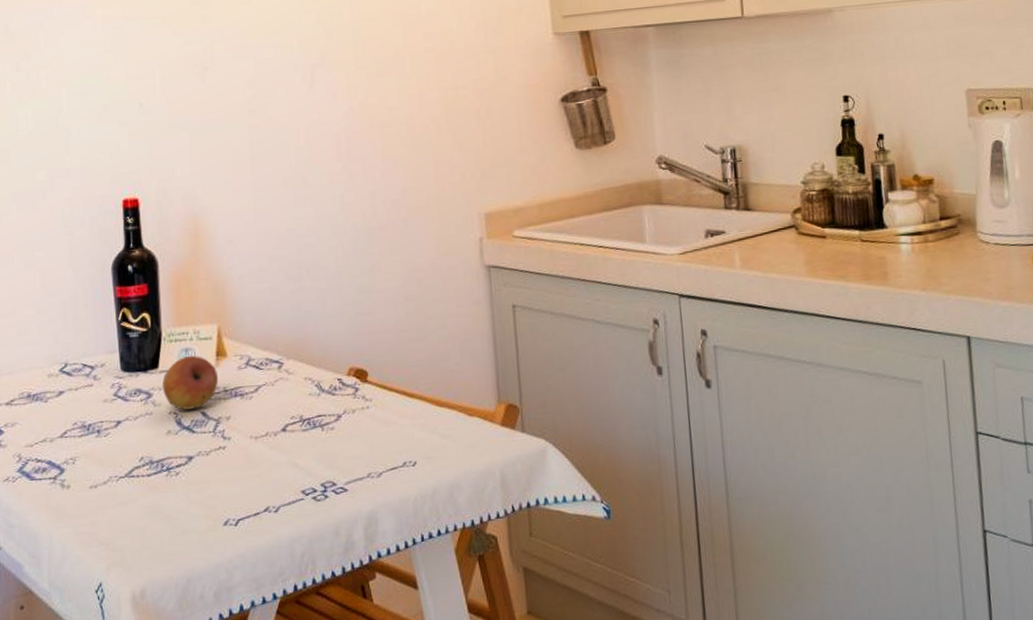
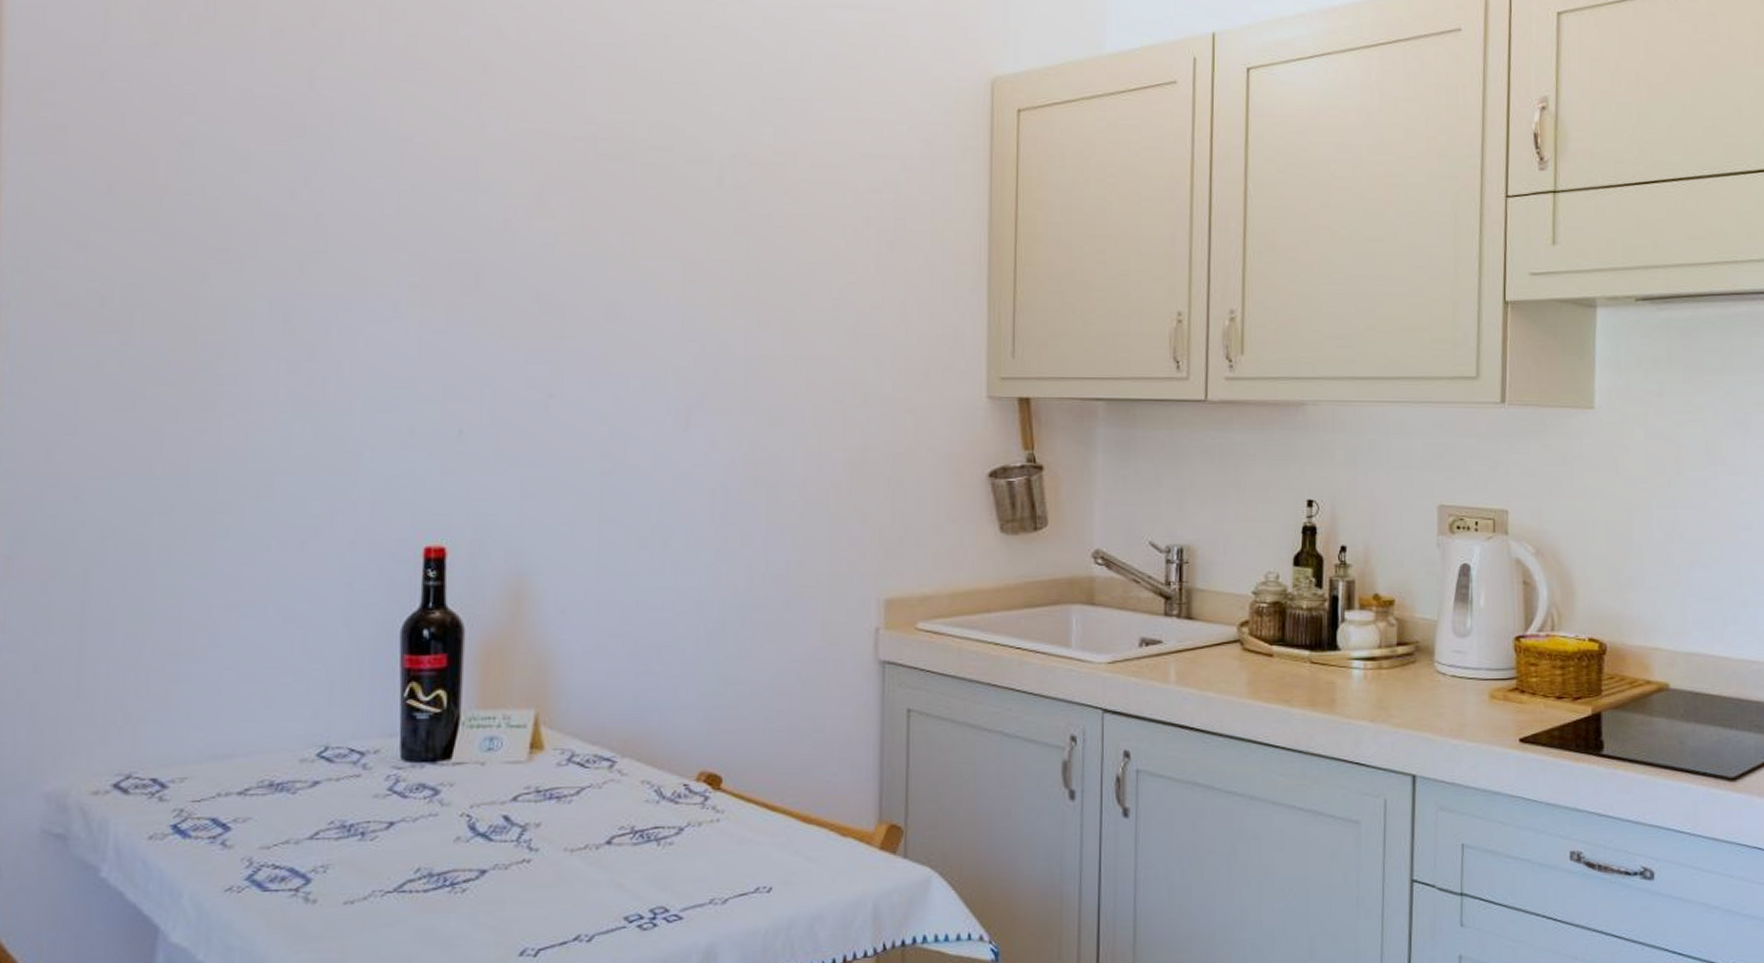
fruit: present [162,355,219,410] -> none [455,745,531,812]

